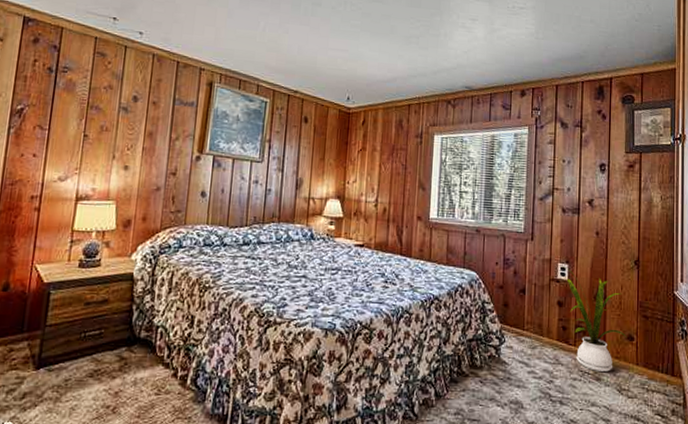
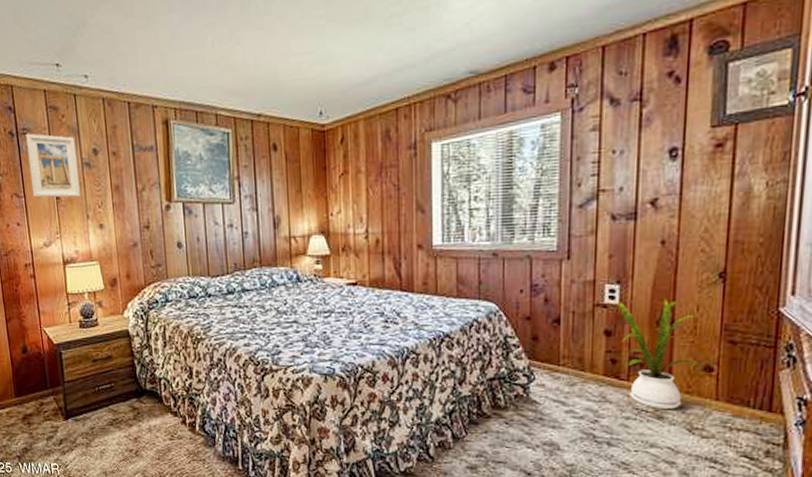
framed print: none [58,72,117,137] -> present [26,133,81,198]

